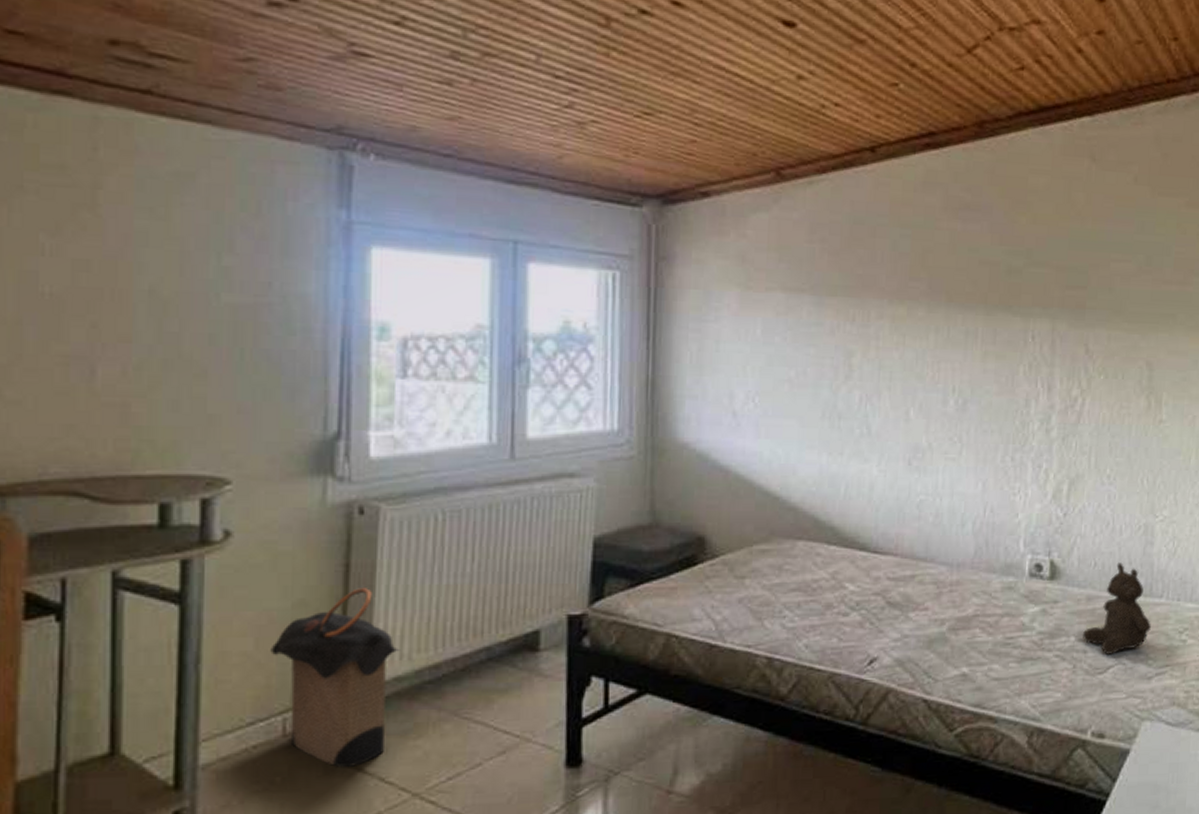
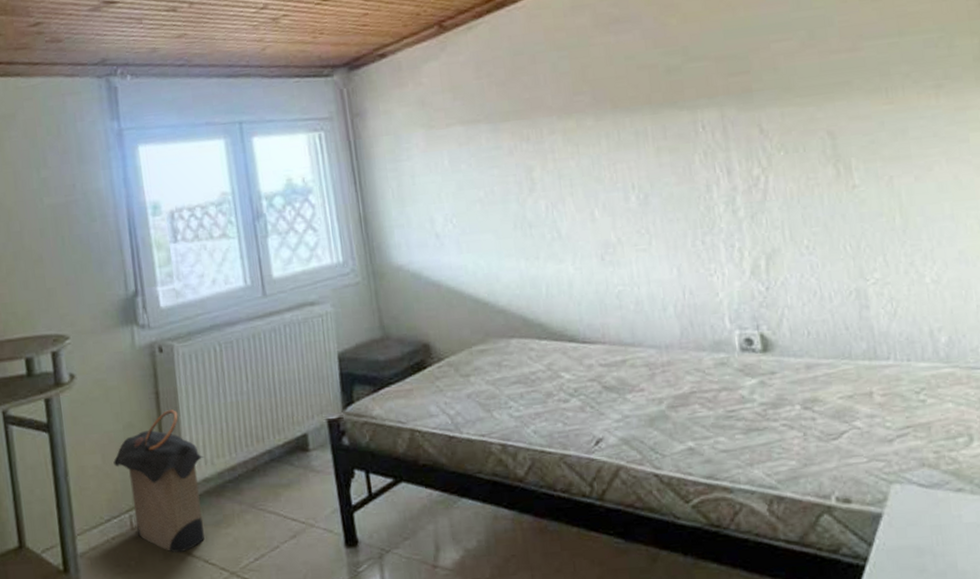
teddy bear: present [1083,562,1151,656] -> none [808,329,883,421]

